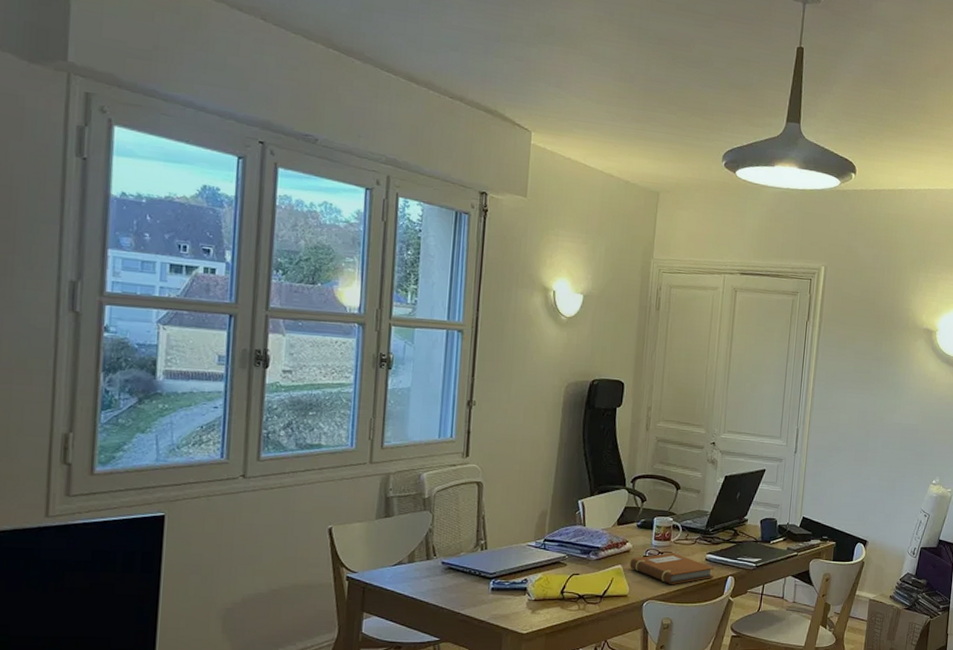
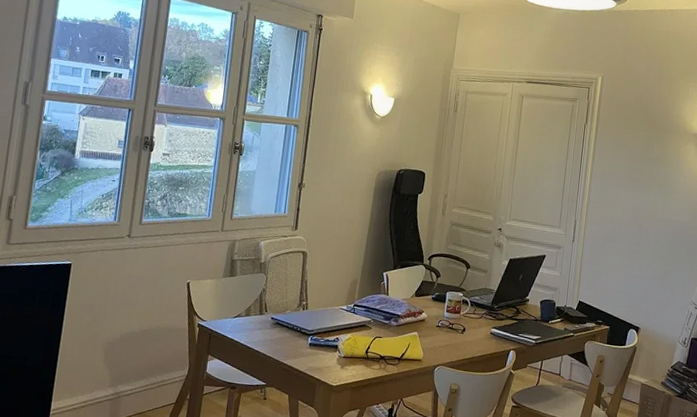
notebook: present [629,553,714,584] -> none [424,324,498,354]

